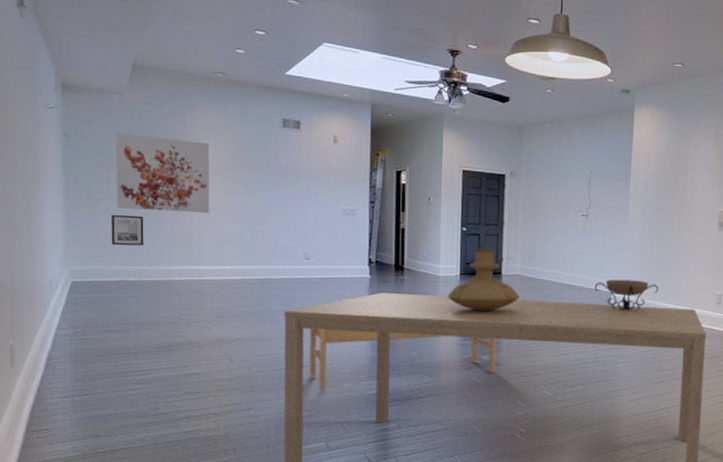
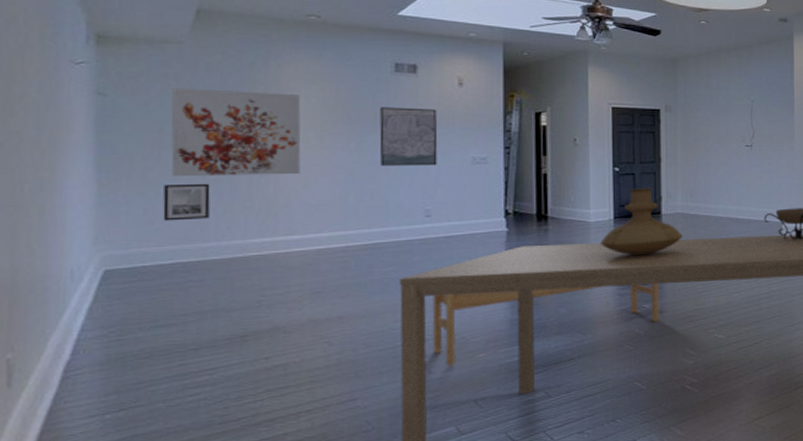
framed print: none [270,158,316,214] -> present [379,107,438,166]

